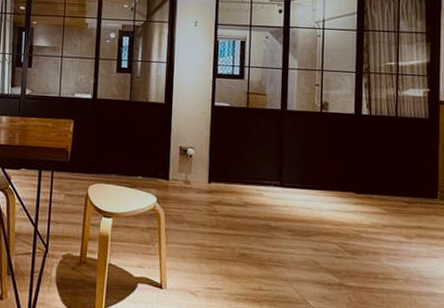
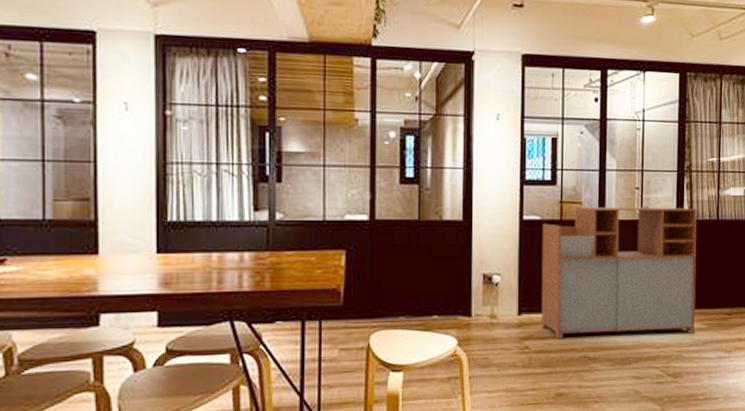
storage cabinet: none [228,98,375,217] -> present [541,207,697,340]

